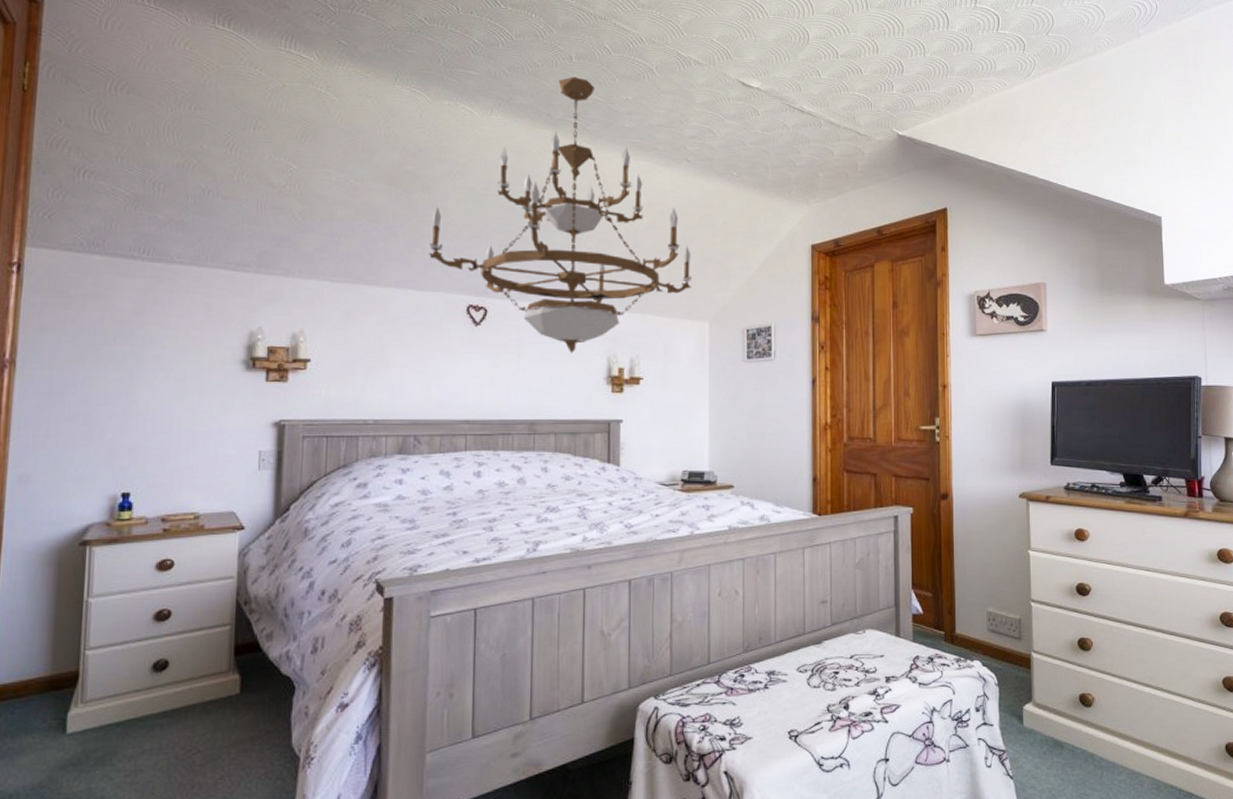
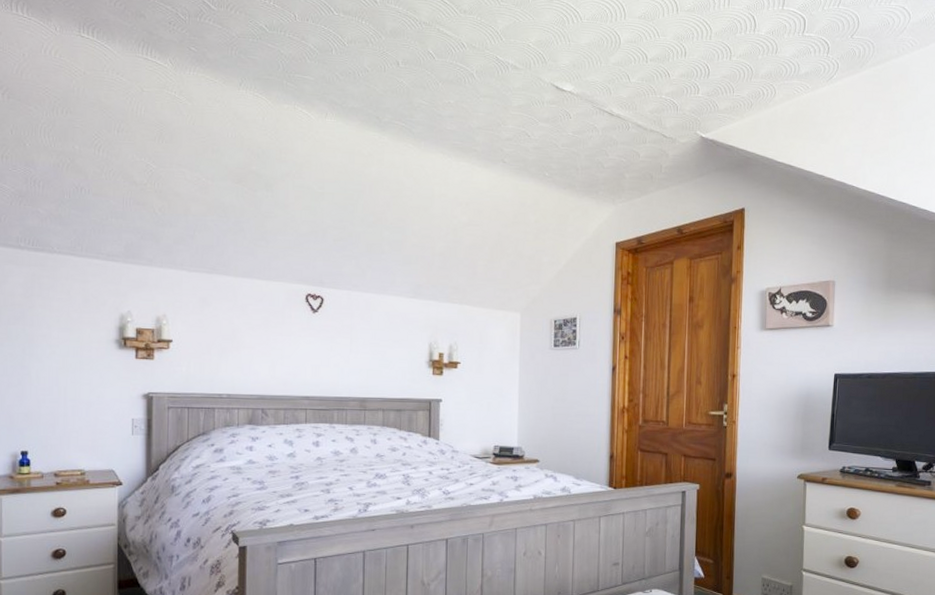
chandelier: present [429,76,691,354] -> none [272,81,505,340]

